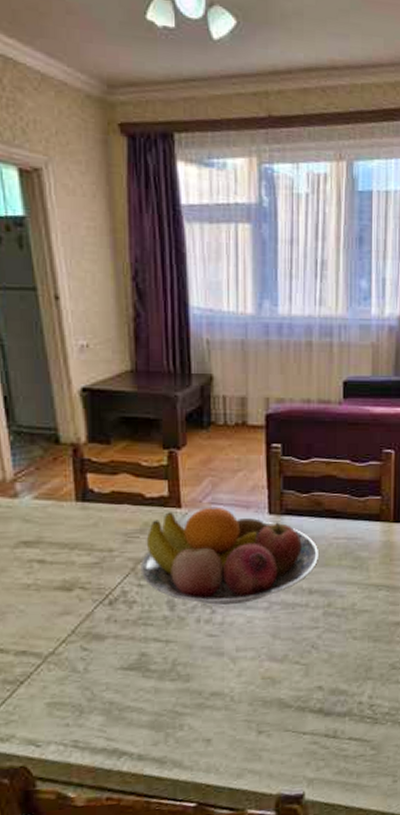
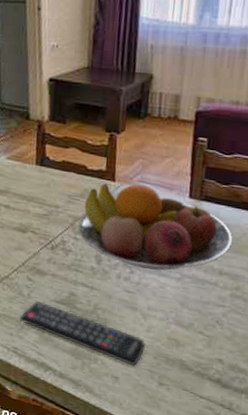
remote control: none [76,673,239,722] -> present [20,300,146,367]

